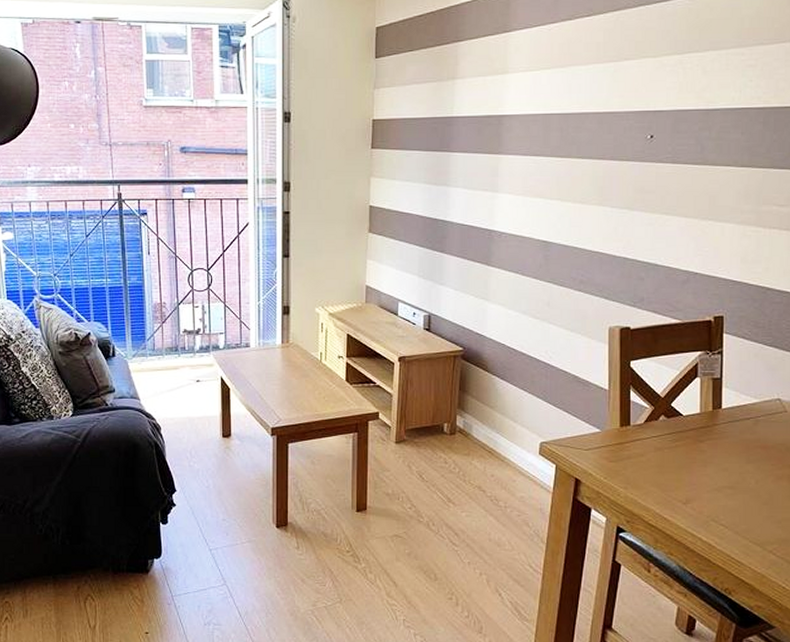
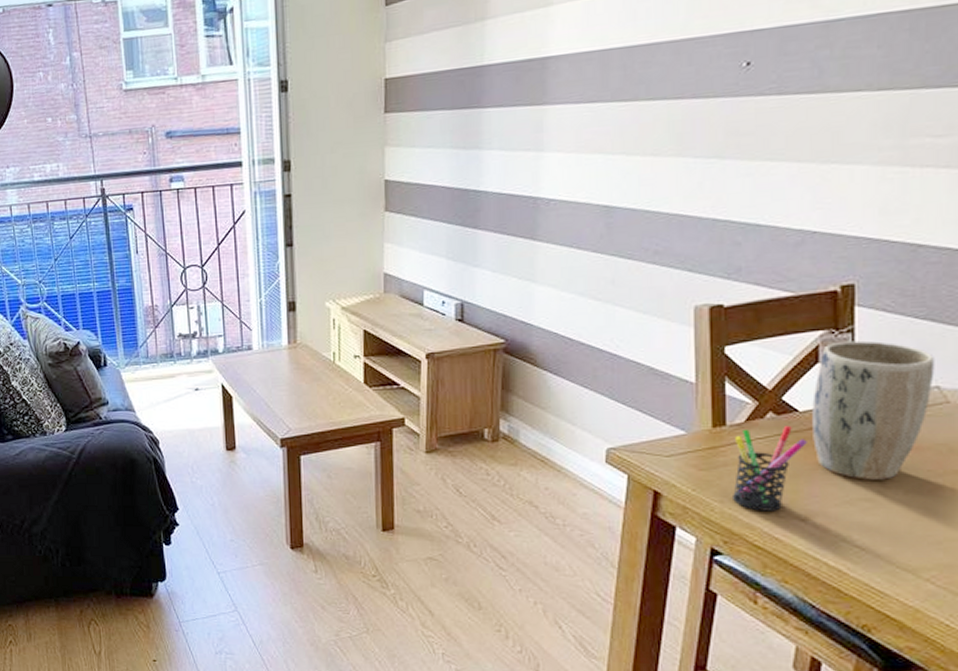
pen holder: none [634,426,688,496] -> present [733,425,807,511]
plant pot: none [692,361,777,472] -> present [812,340,935,480]

